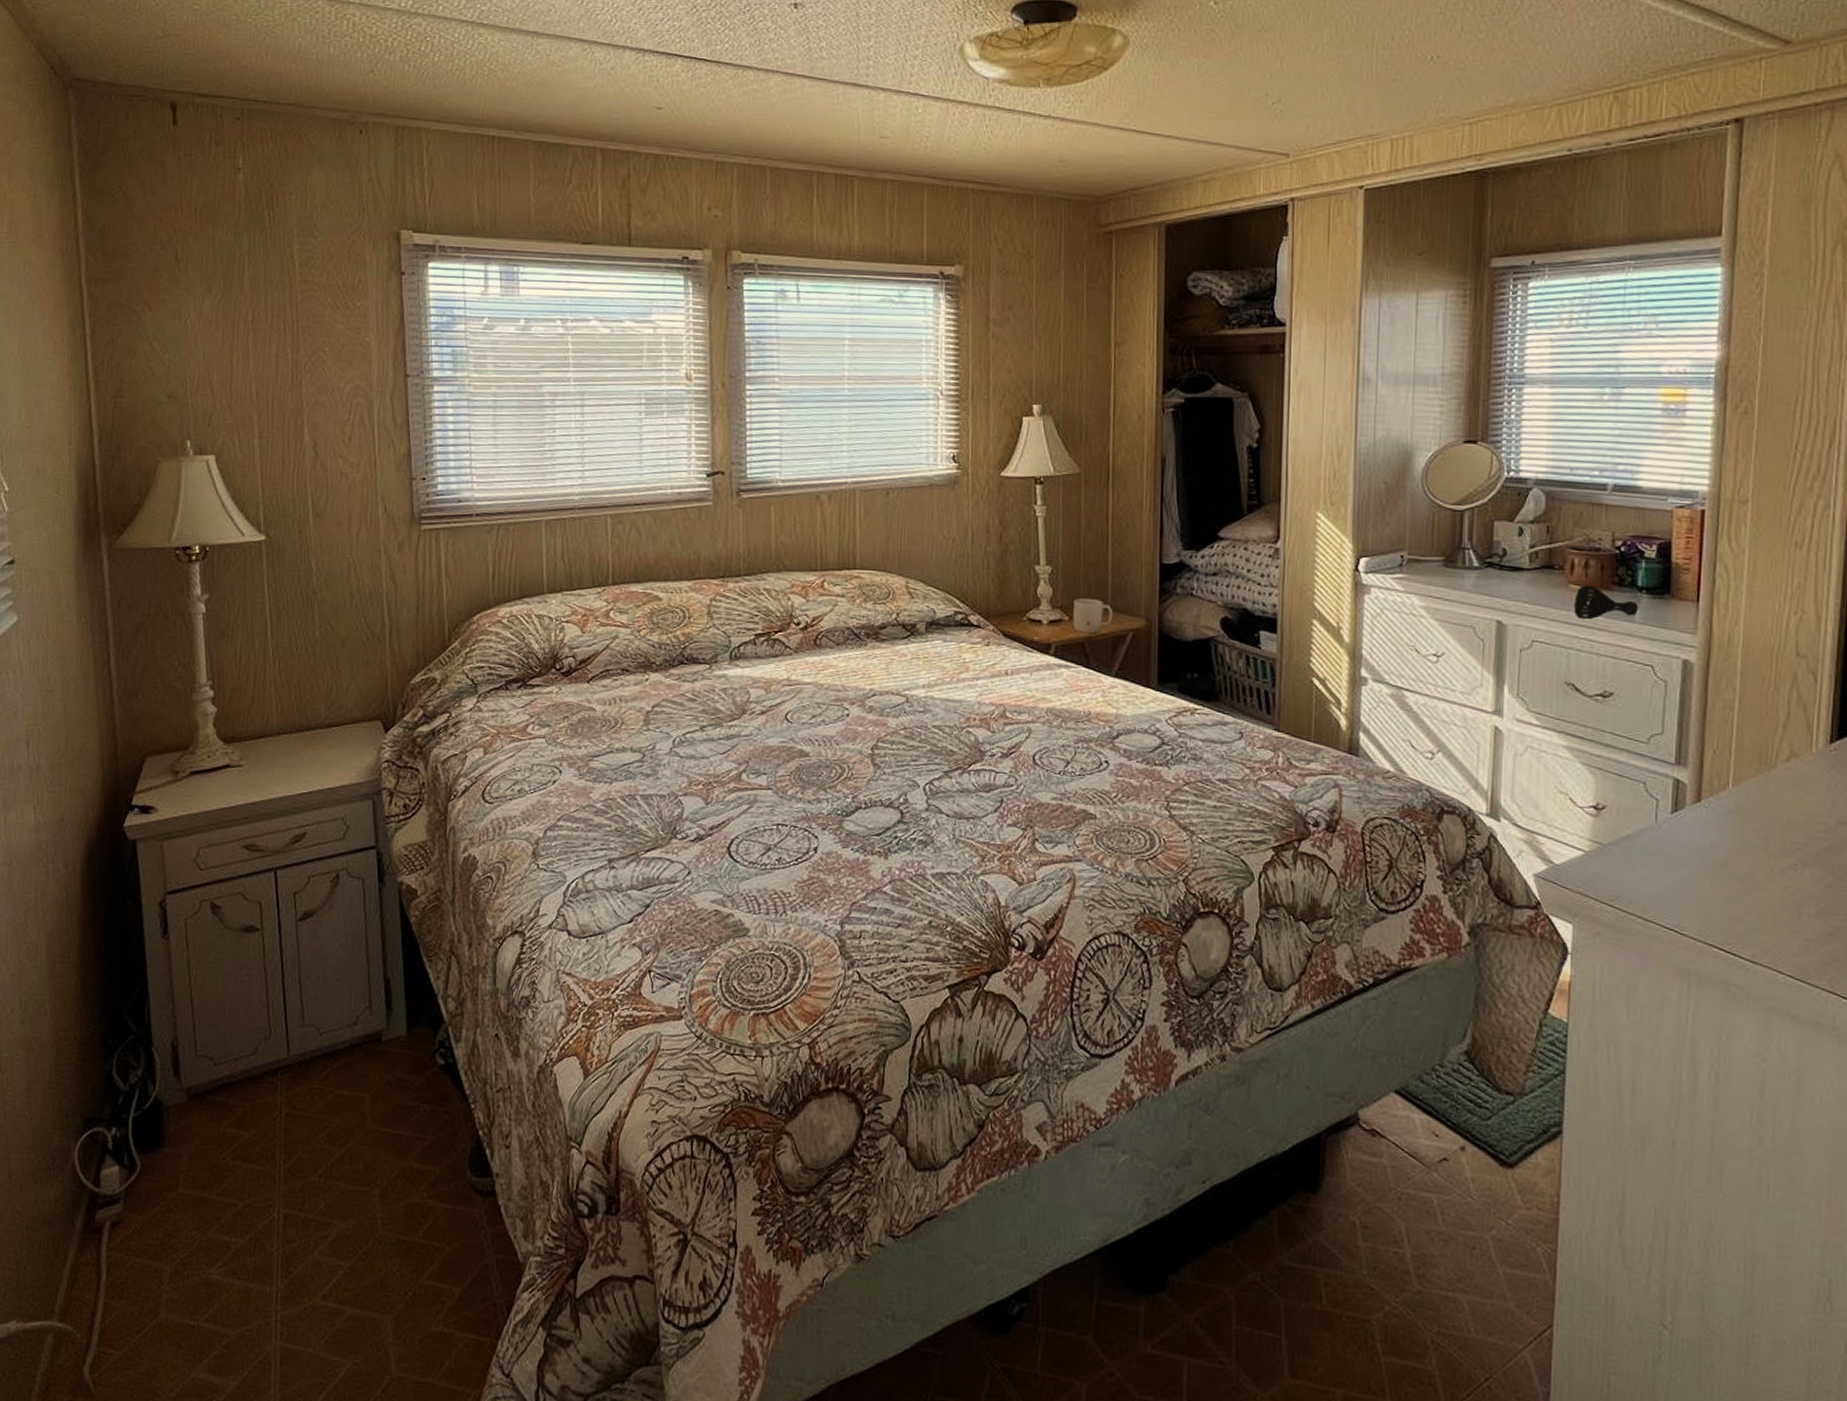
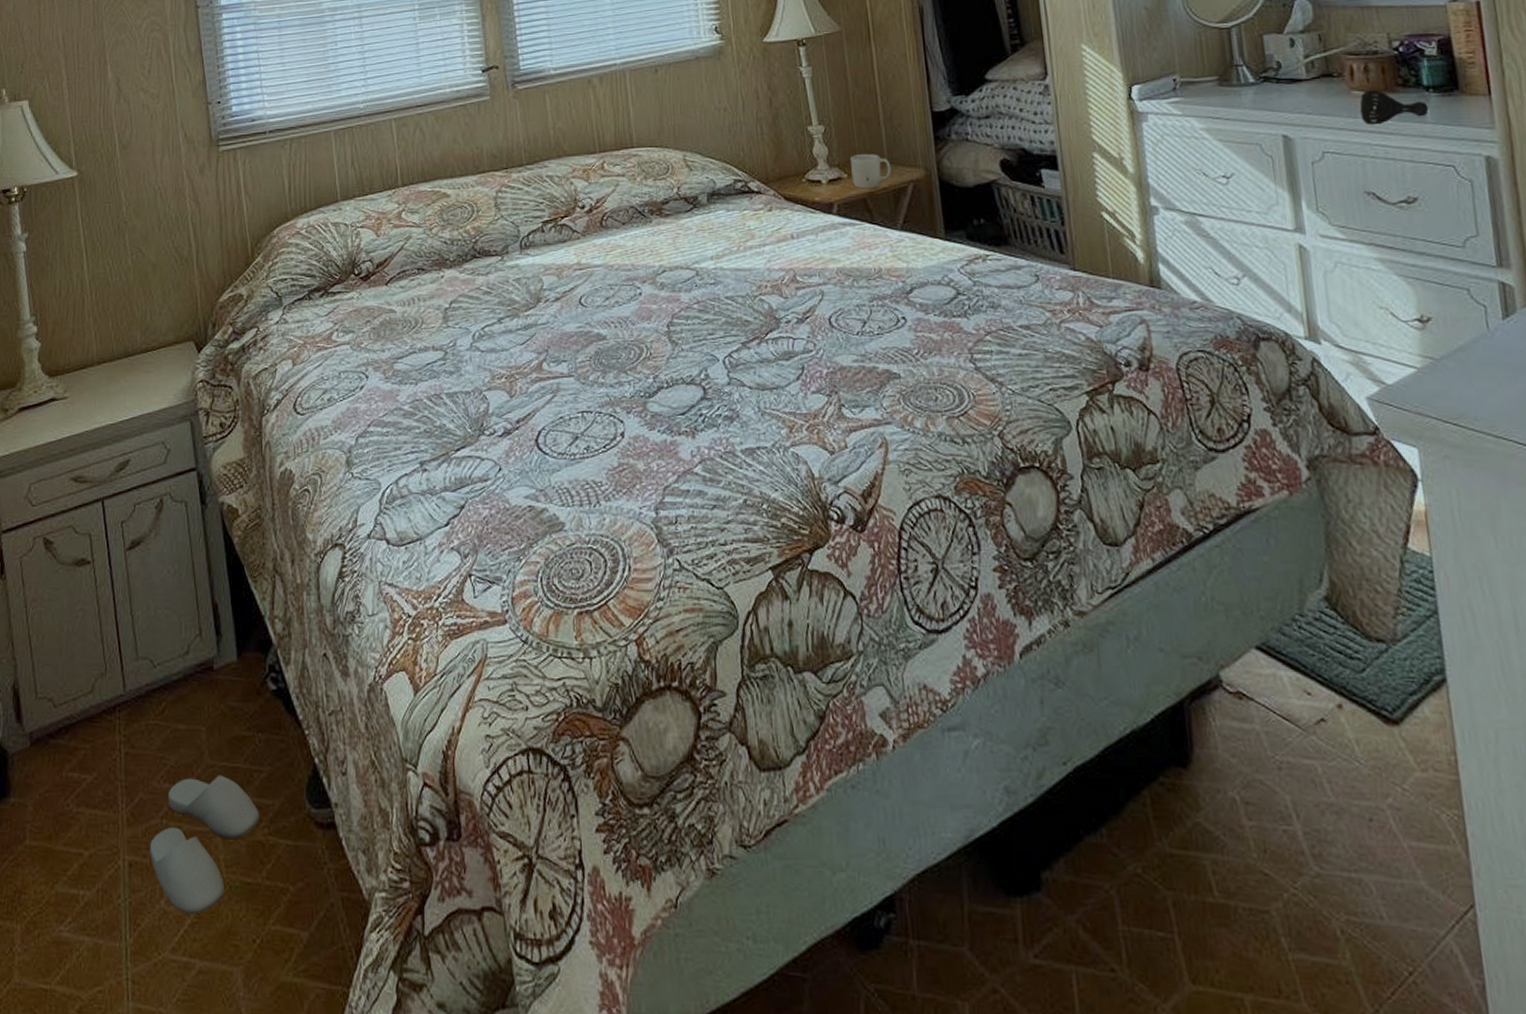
slippers: none [306,1140,419,1267] -> present [150,774,259,915]

